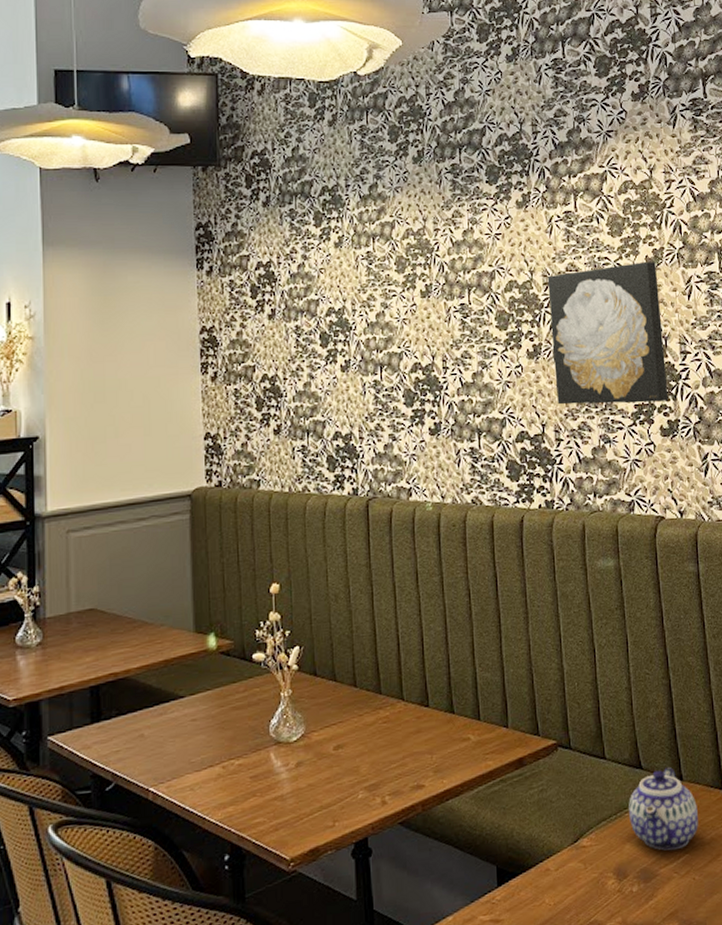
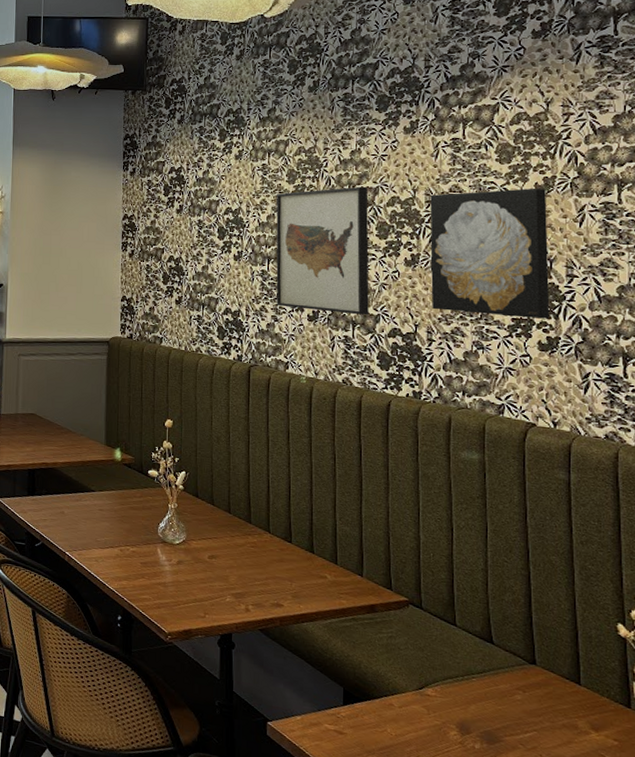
wall art: none [385,271,494,422] -> present [276,186,369,315]
teapot: present [629,766,698,851] -> none [476,648,550,725]

